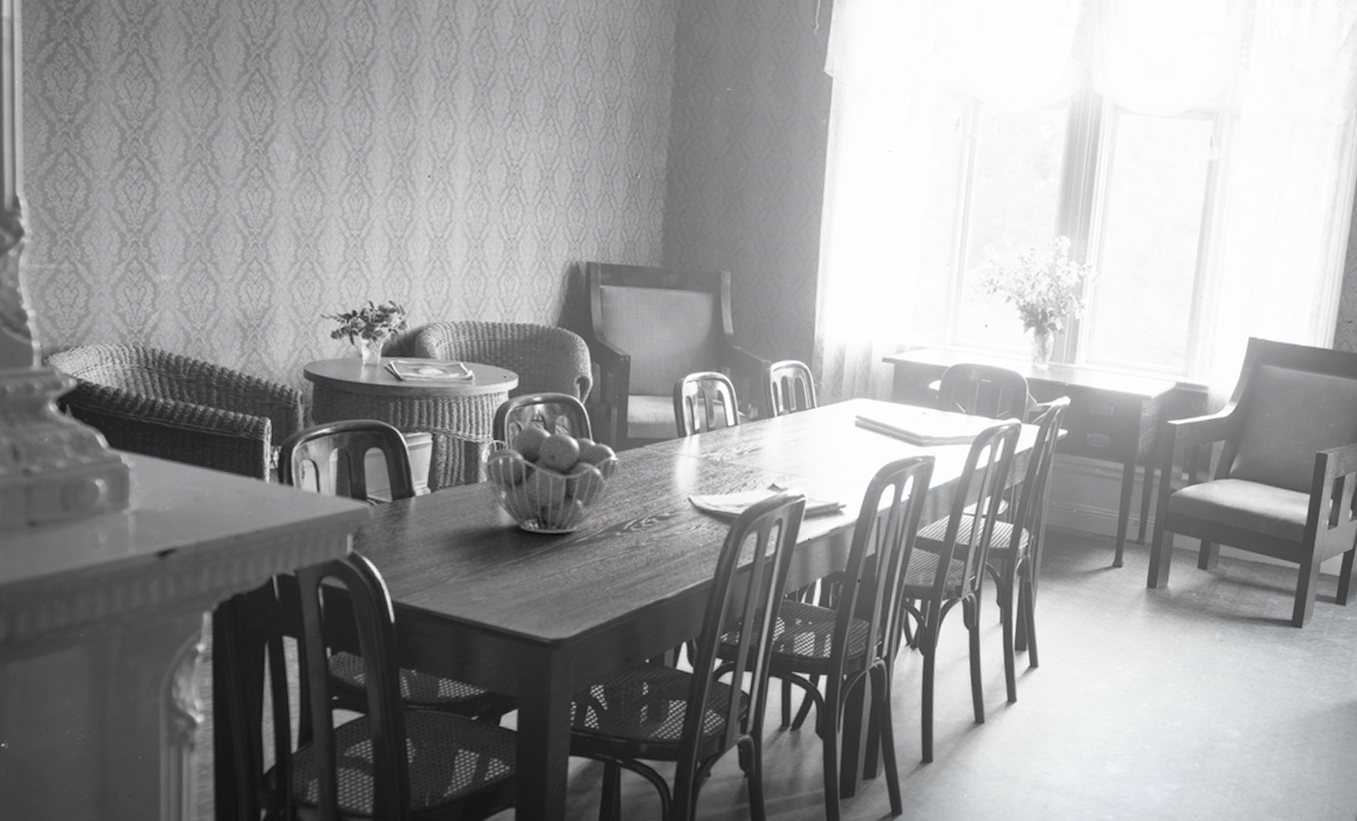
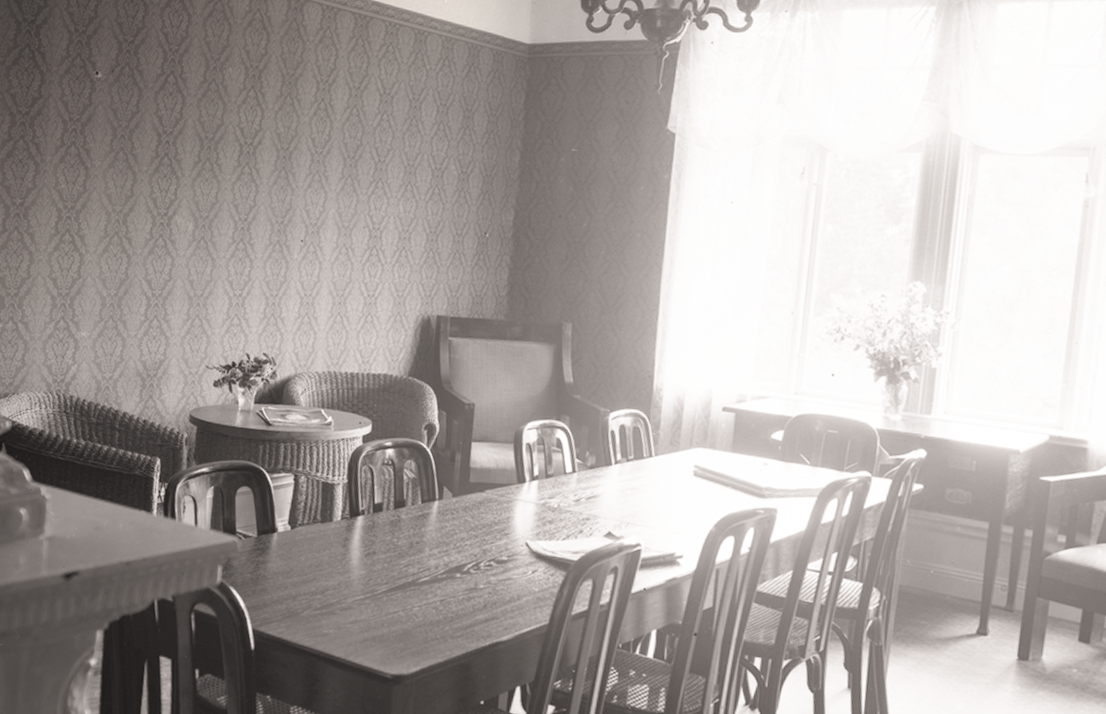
fruit basket: present [480,425,621,535] -> none [335,469,463,573]

